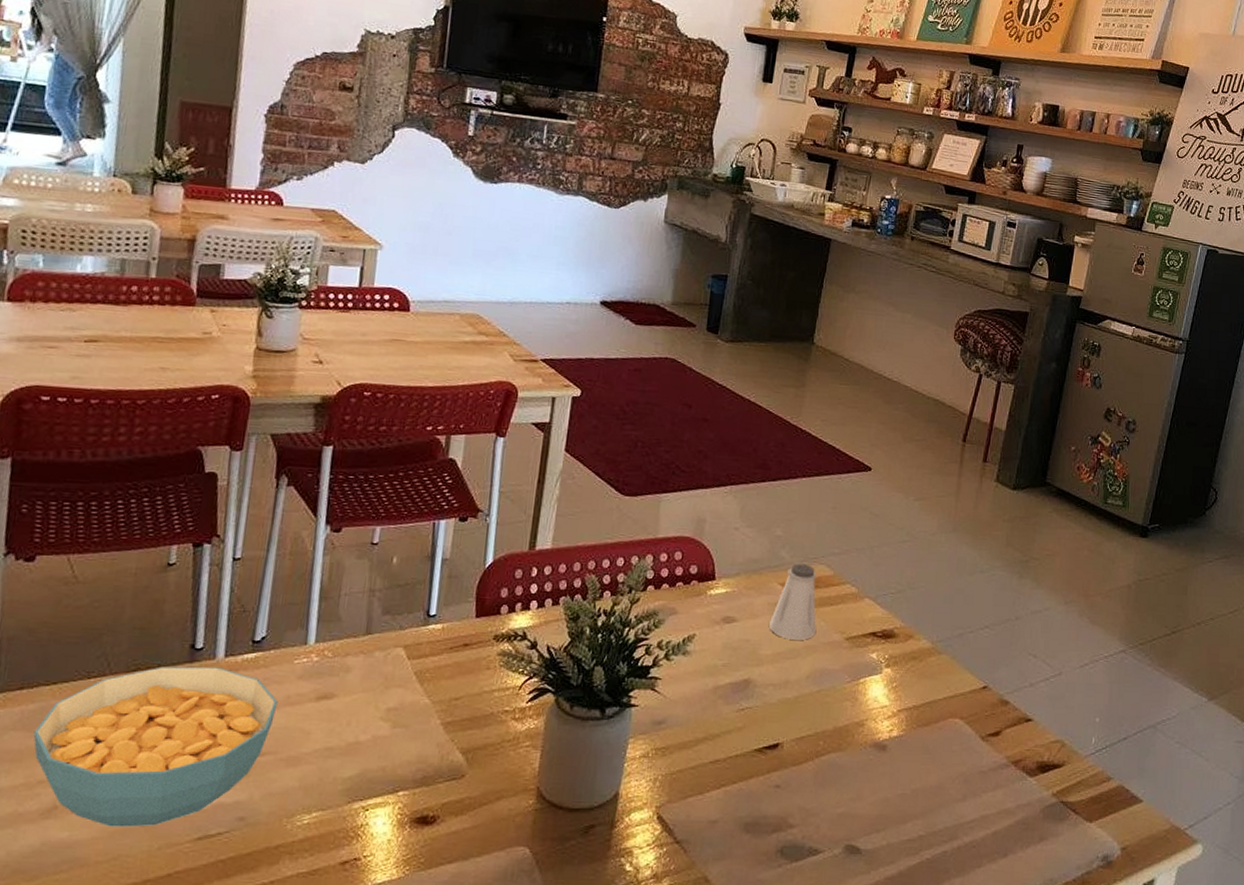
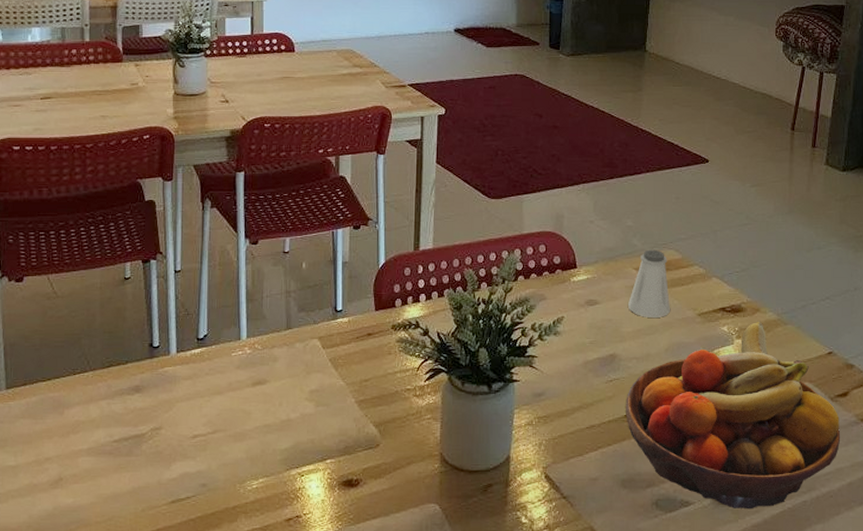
cereal bowl: present [33,666,278,827] -> none [38,361,222,494]
fruit bowl: none [756,648,989,860] -> present [626,321,841,510]

